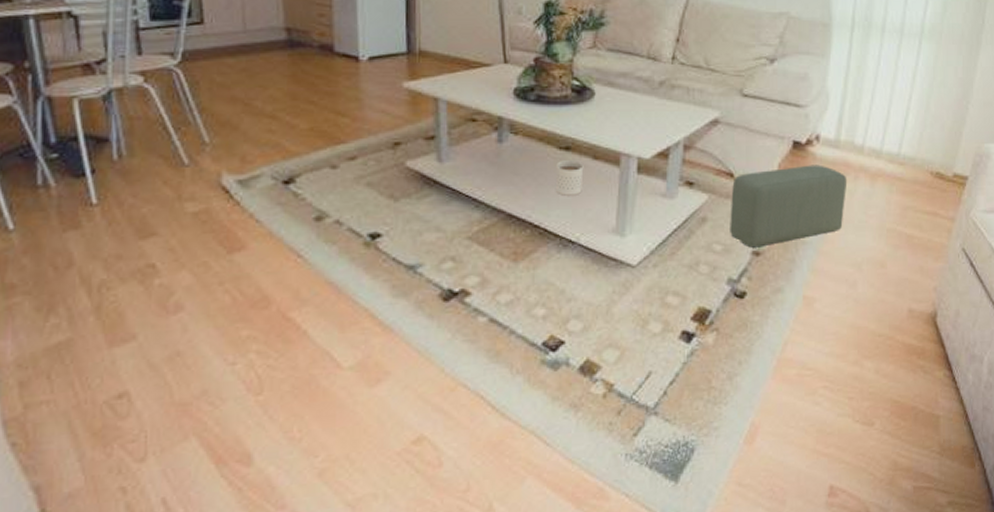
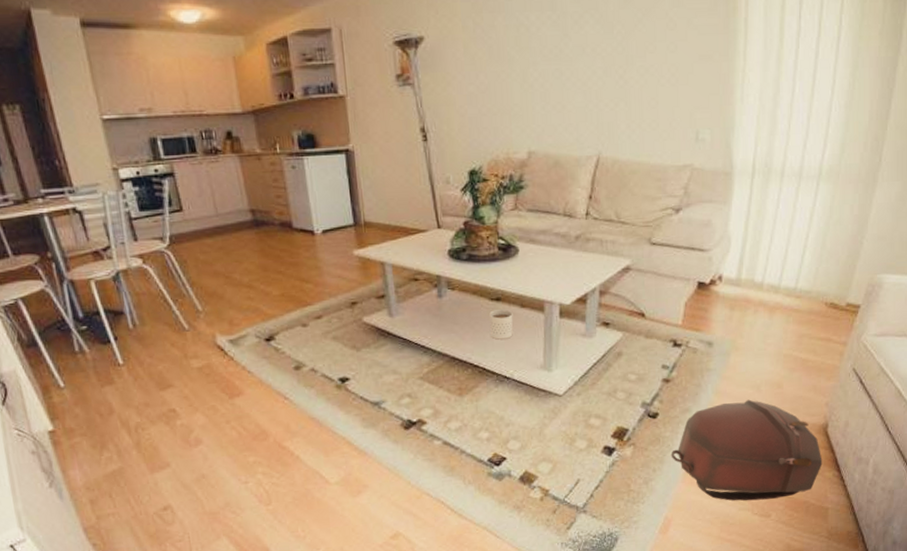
pouf: present [730,164,848,248] -> none [642,301,748,376]
backpack: none [759,280,932,405] -> present [671,399,823,501]

